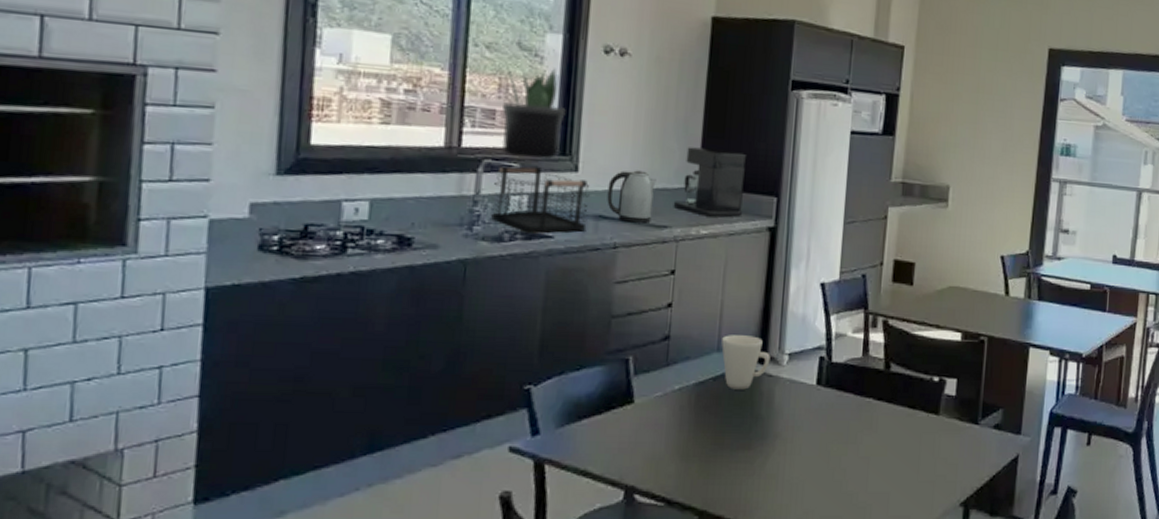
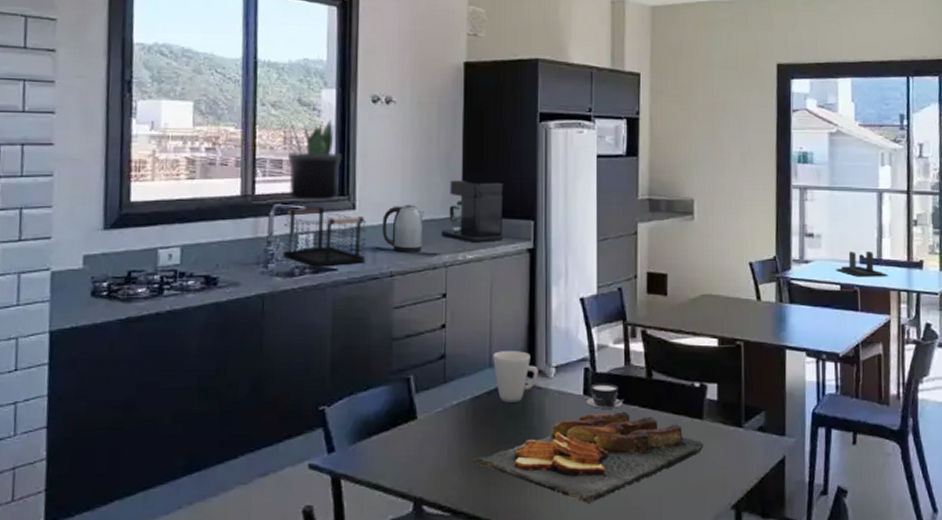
food platter: none [692,403,938,496] -> present [472,411,704,503]
teacup: none [819,373,859,400] -> present [586,383,624,409]
napkin holder: none [1088,250,1139,279] -> present [836,250,888,277]

